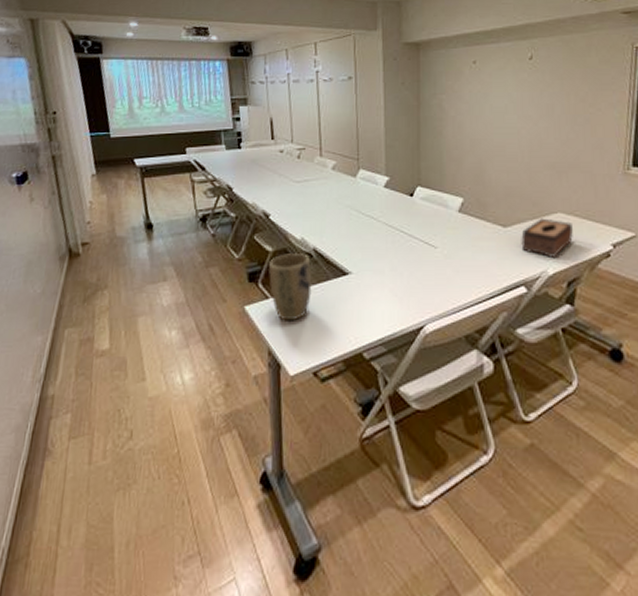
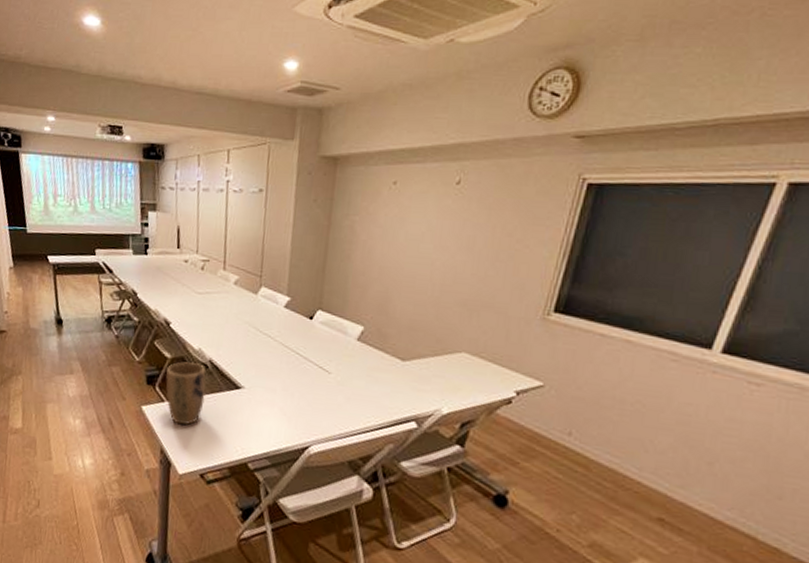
tissue box: present [521,218,573,257] -> none [417,356,476,397]

